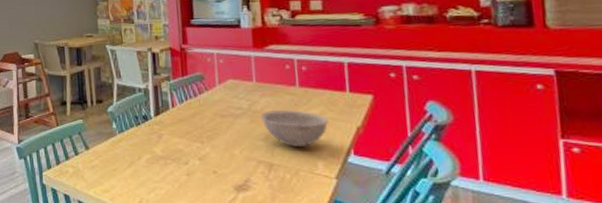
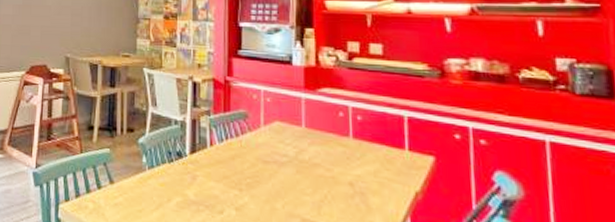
bowl: present [261,110,329,146] -> none [308,162,384,208]

